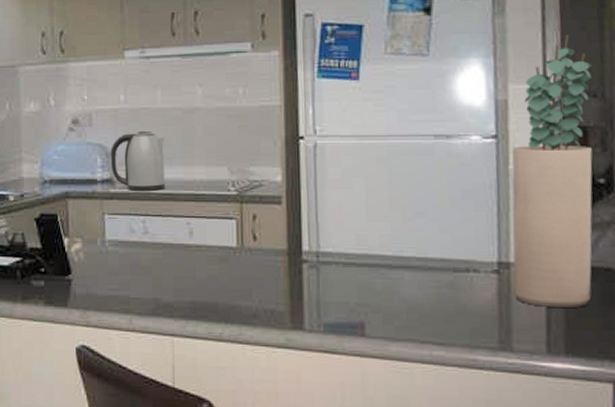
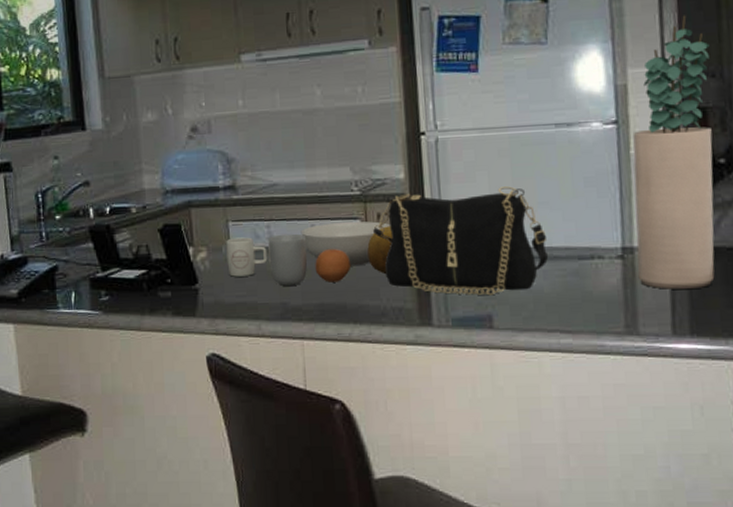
mug: none [101,231,142,270] -> present [226,237,268,277]
kettle: present [110,130,166,192] -> none [231,134,289,197]
cup: none [143,230,182,282] -> present [268,233,308,286]
bowl: none [176,221,265,266] -> present [301,221,390,266]
fruit: none [189,246,224,281] -> present [315,248,350,283]
fruit: none [242,228,267,276] -> present [367,226,392,275]
handbag: none [248,195,424,303] -> present [373,186,549,296]

